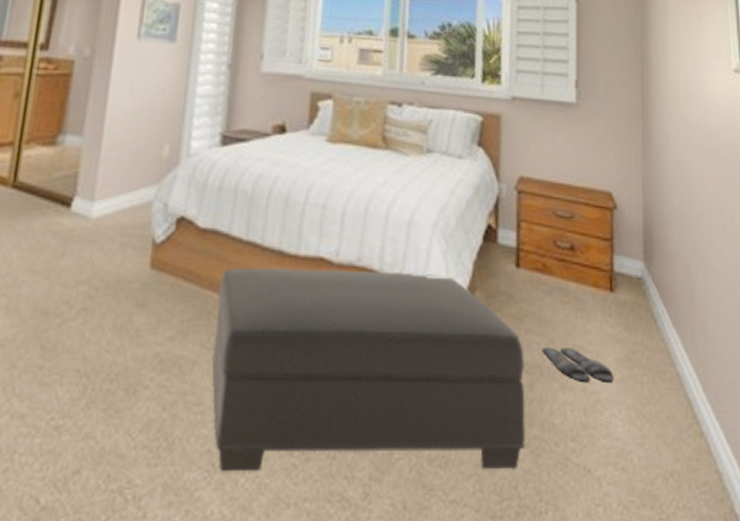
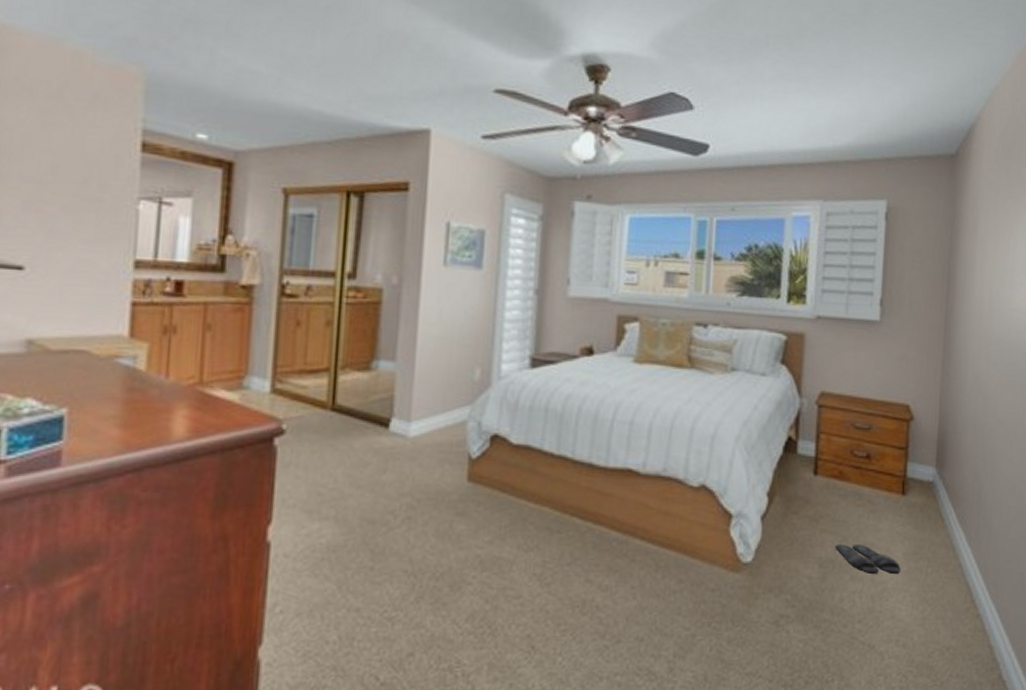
ottoman: present [212,267,525,470] -> none [528,479,819,651]

